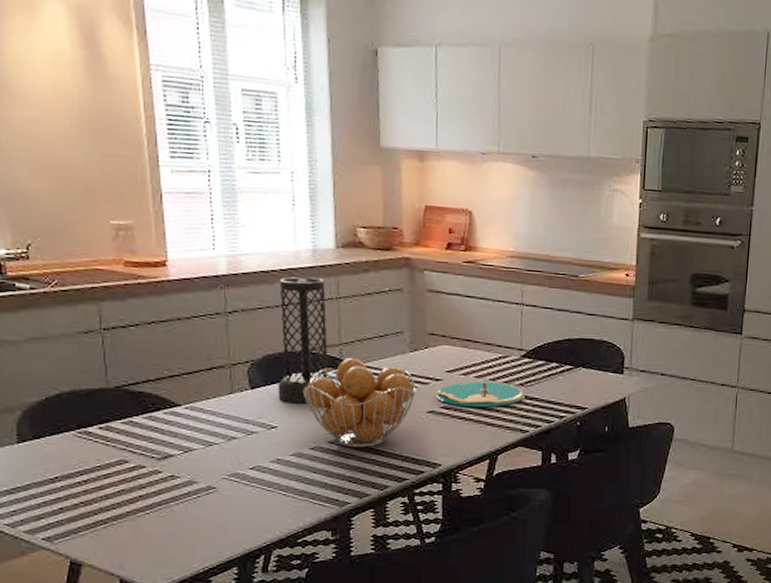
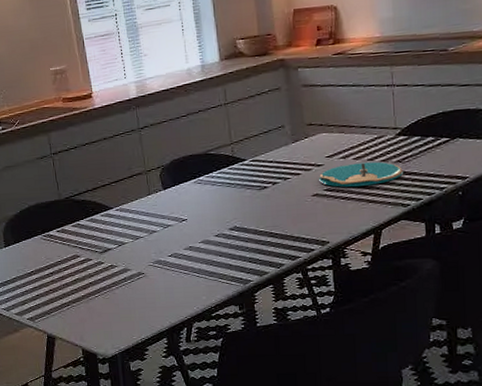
vase: present [278,276,336,404] -> none [177,88,231,199]
fruit basket: present [302,357,416,448] -> none [204,154,301,232]

